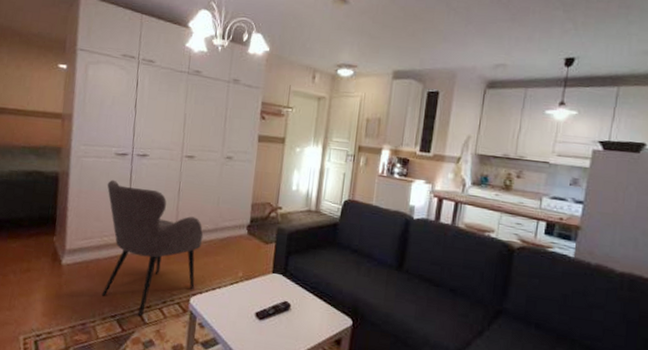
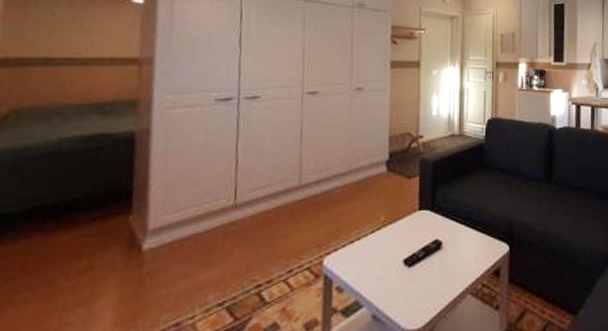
armchair: present [101,179,204,316] -> none [202,131,335,295]

